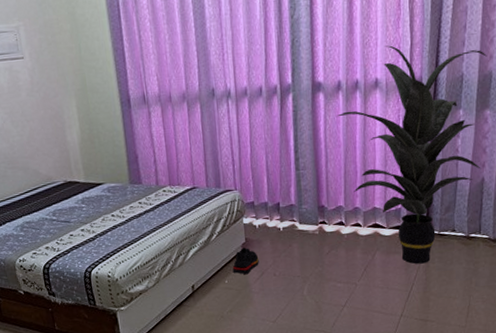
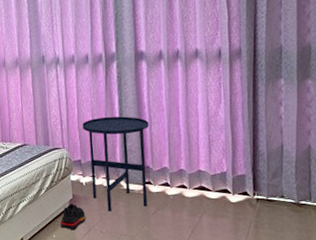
side table: none [255,153,326,254] -> present [82,116,150,212]
indoor plant: present [336,45,487,264] -> none [159,19,307,229]

